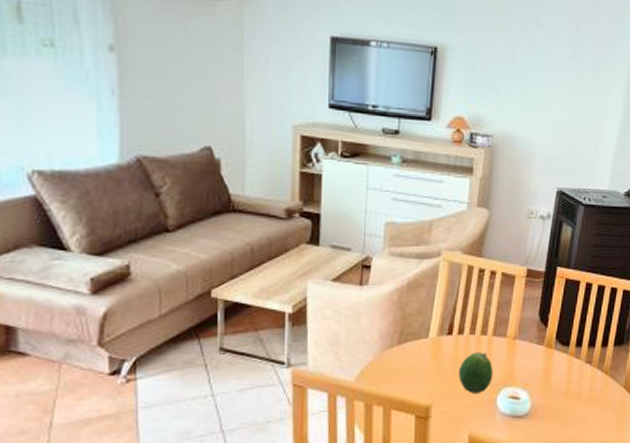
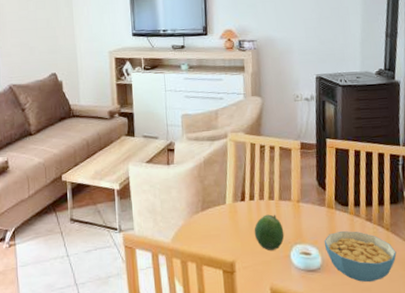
cereal bowl: none [536,373,611,430] -> present [323,230,397,283]

